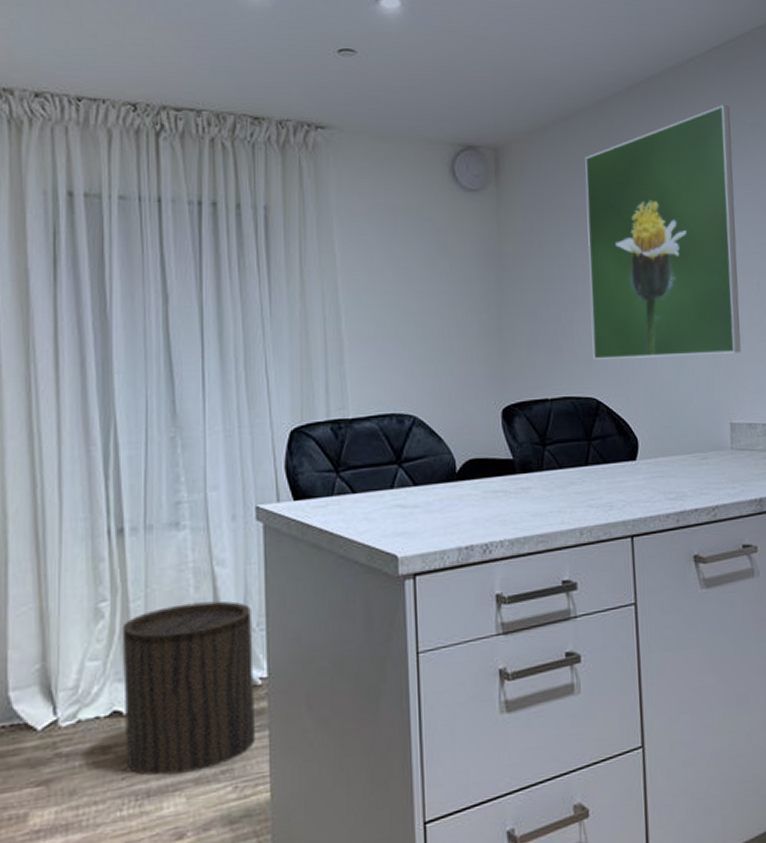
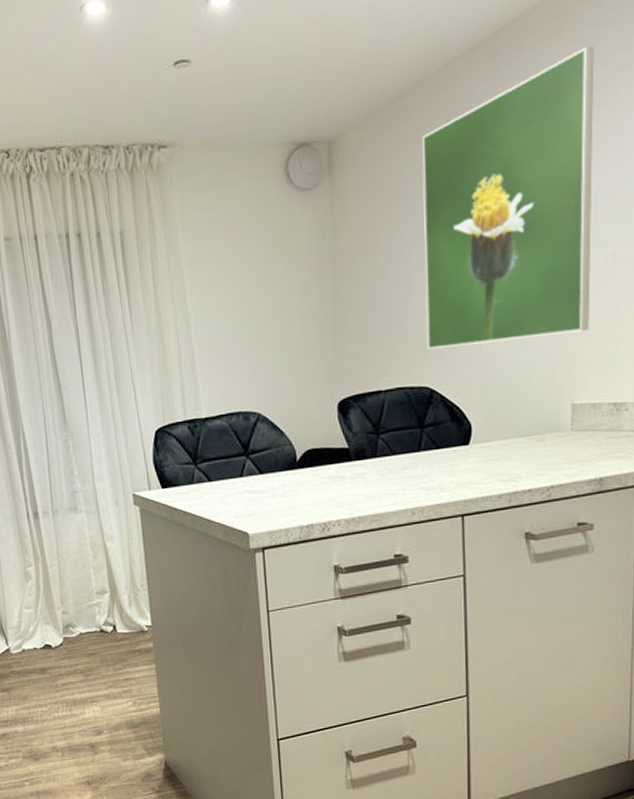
stool: present [122,601,256,777] -> none [44,567,147,691]

